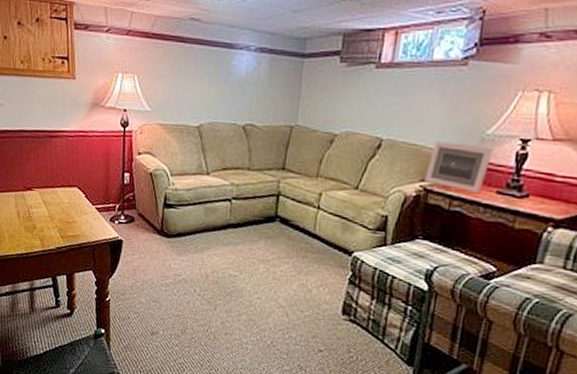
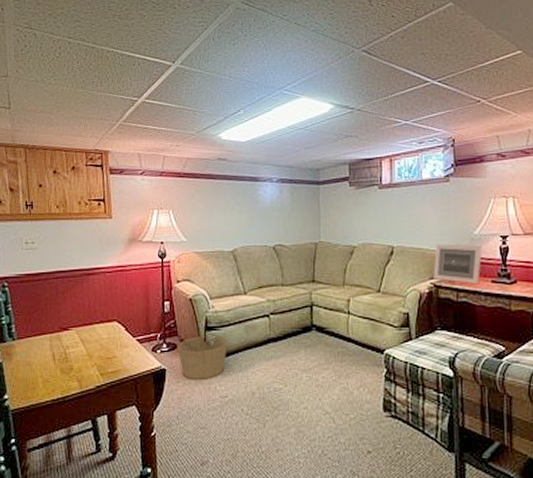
basket: none [134,212,186,256] -> present [177,336,228,381]

